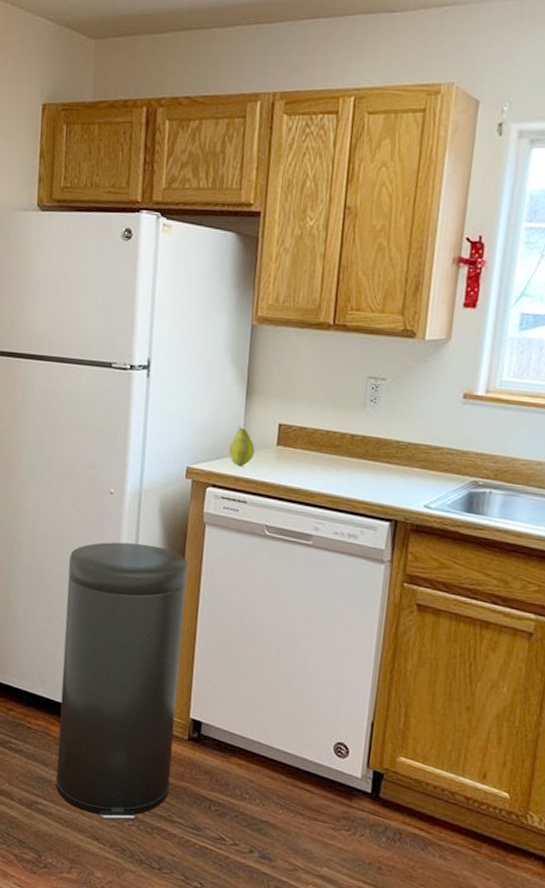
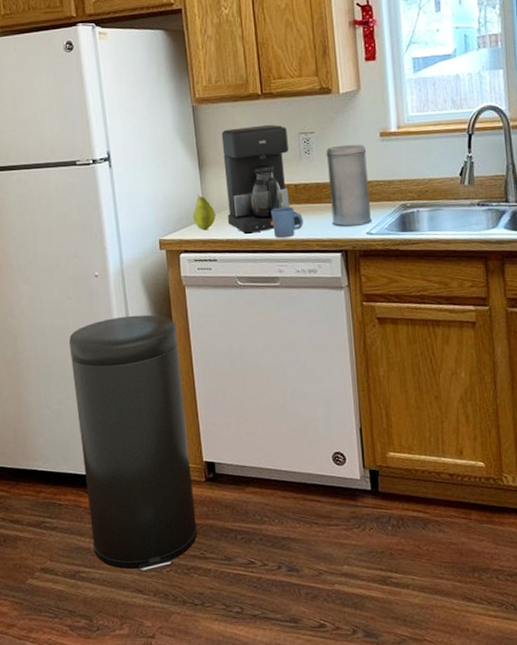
coffee maker: none [267,357,355,482] -> present [221,124,301,234]
mug: none [316,456,354,494] -> present [270,206,303,239]
canister: none [385,399,444,497] -> present [326,144,372,228]

